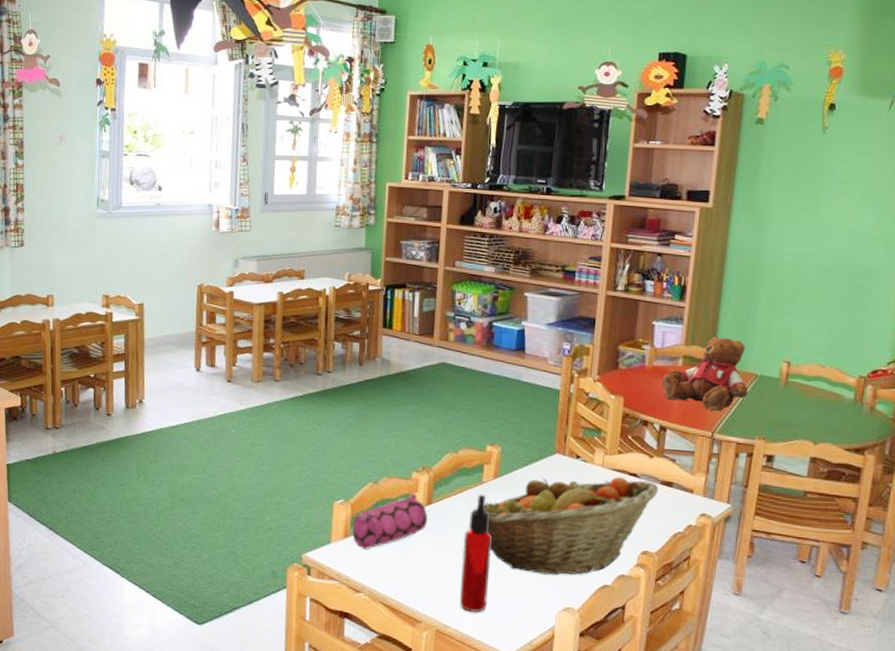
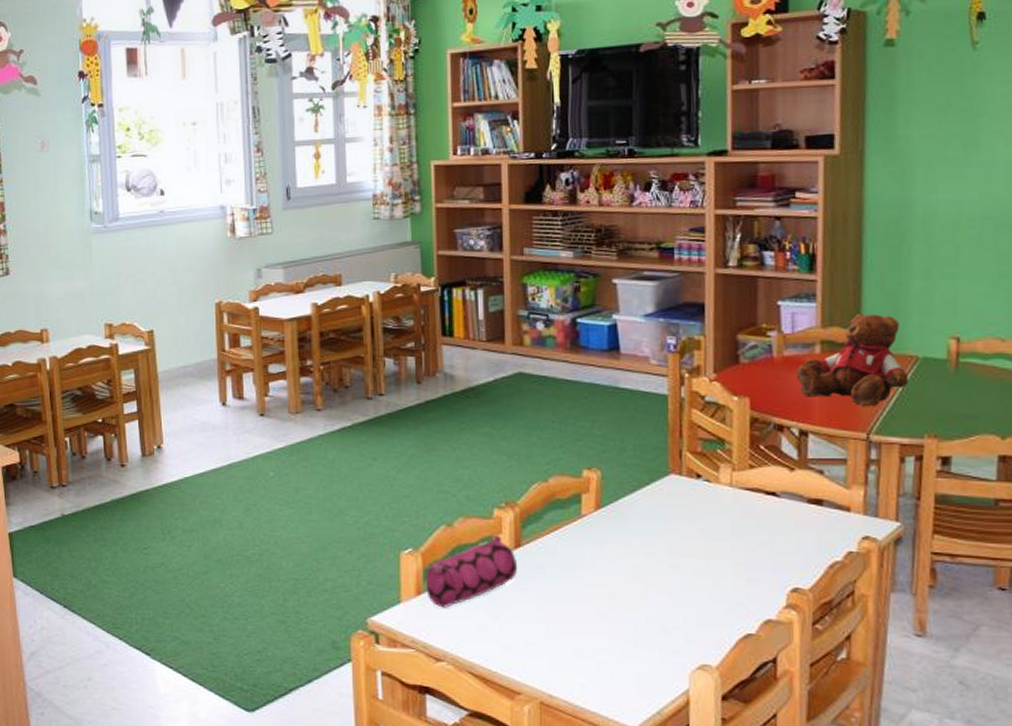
water bottle: present [459,494,492,613] -> none [564,530,601,679]
fruit basket: present [483,476,659,576] -> none [585,497,806,626]

